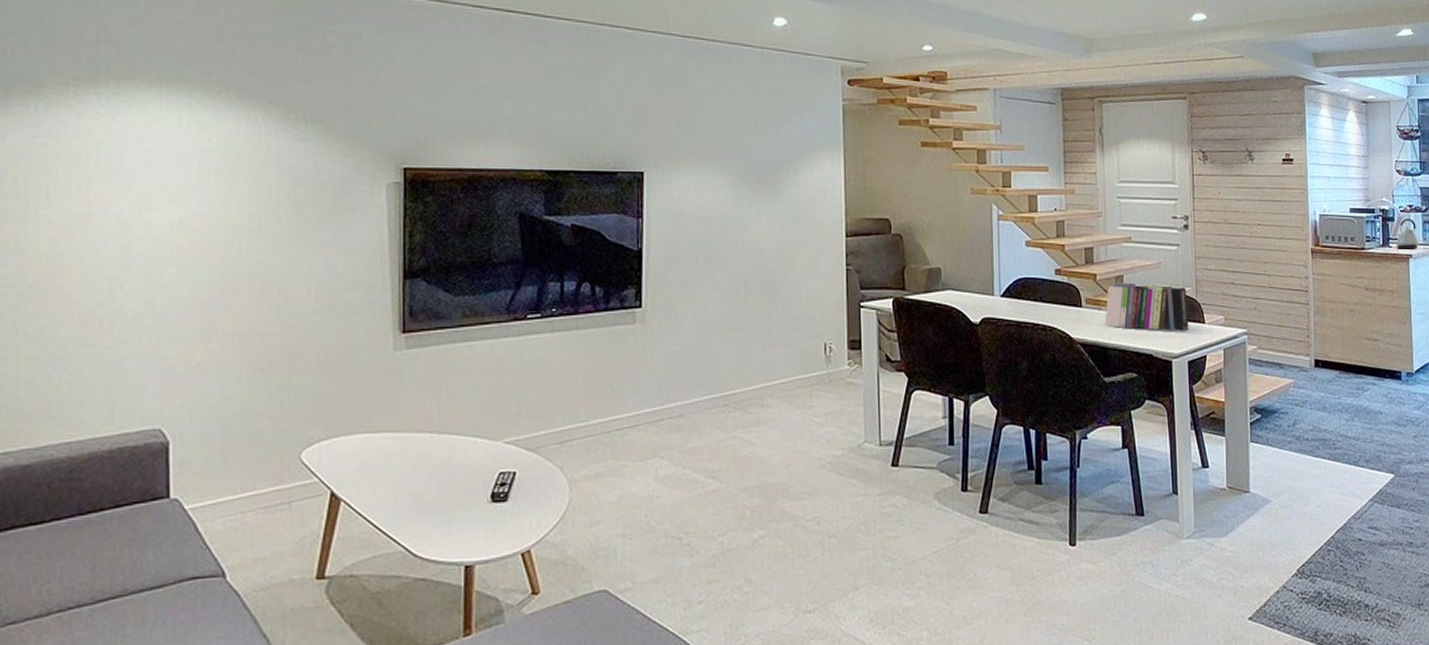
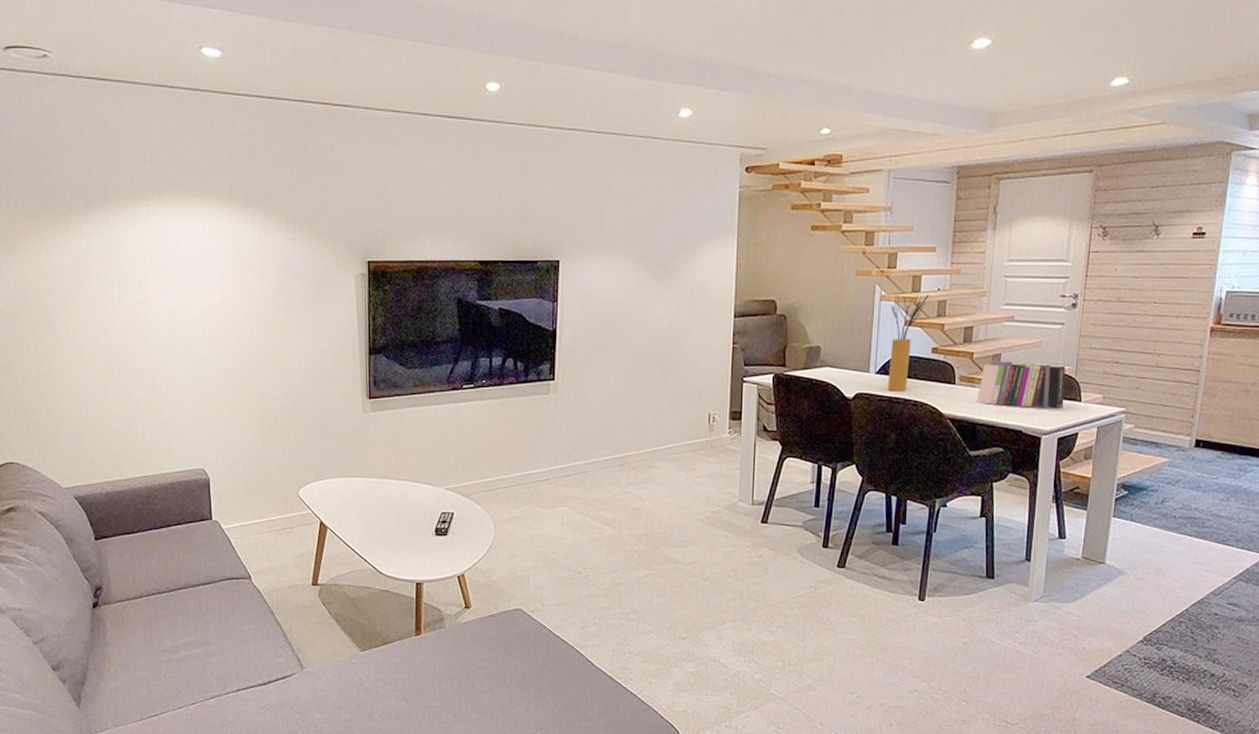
vase: none [1009,214,1047,315] -> present [887,294,929,391]

